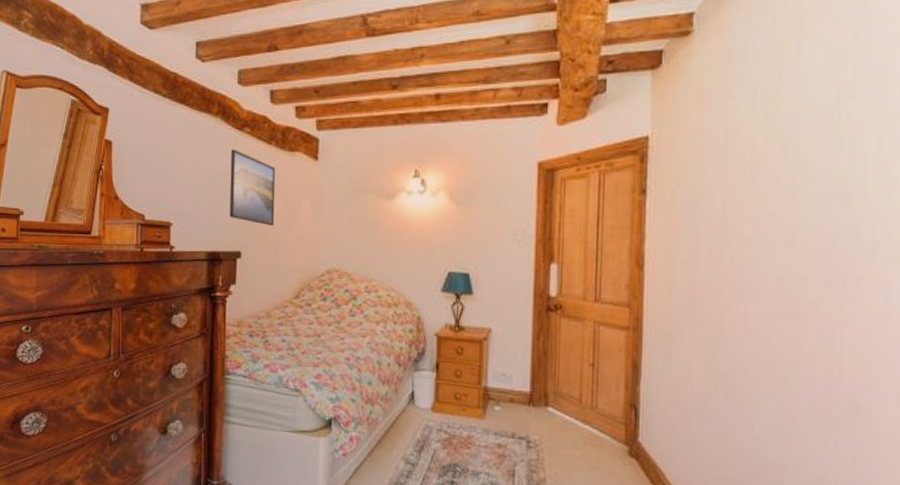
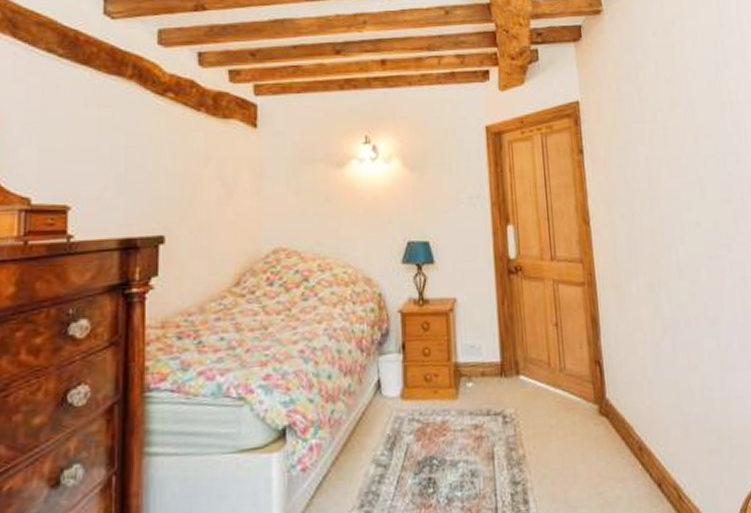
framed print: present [229,149,276,227] -> none [148,116,207,204]

